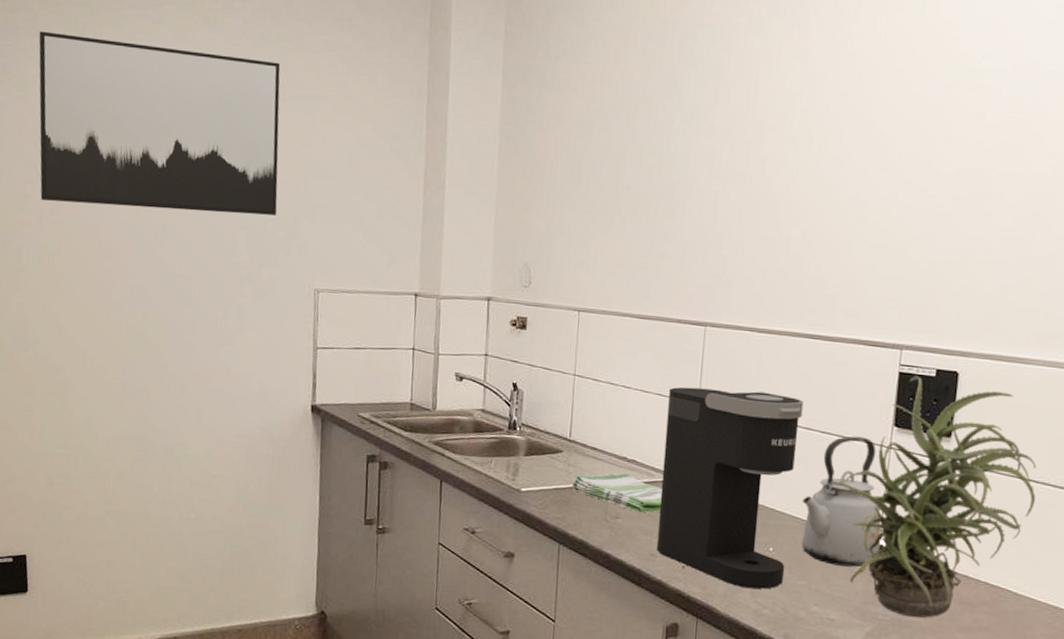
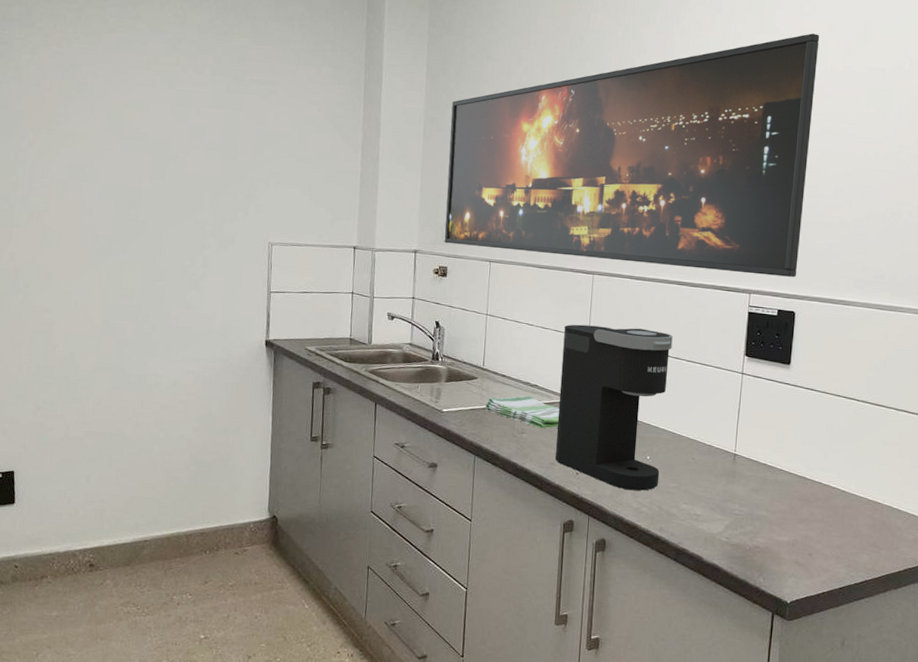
wall art: present [38,31,281,216] -> none [31,23,241,181]
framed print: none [523,22,997,329] -> present [444,33,820,277]
kettle: present [801,436,881,567] -> none [672,364,736,472]
potted plant: present [831,375,1037,618] -> none [695,315,857,513]

